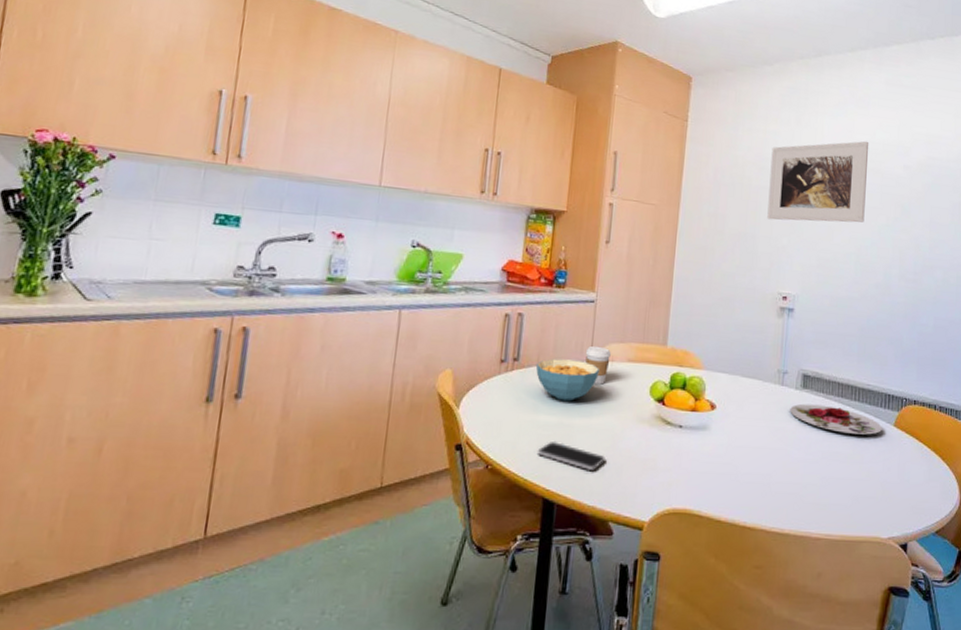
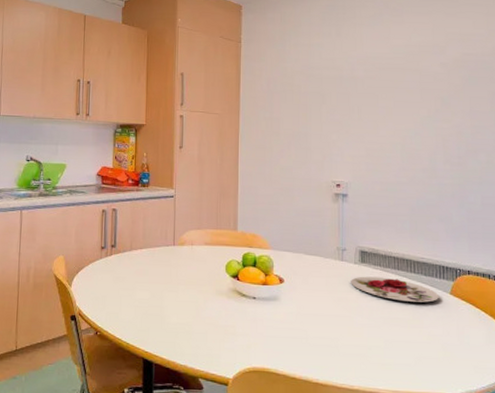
cereal bowl: present [535,358,599,402] -> none [129,244,182,279]
smartphone: present [537,440,605,472] -> none [135,311,192,336]
coffee cup: present [585,345,611,385] -> none [169,232,190,265]
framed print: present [767,141,869,223] -> none [317,44,407,119]

